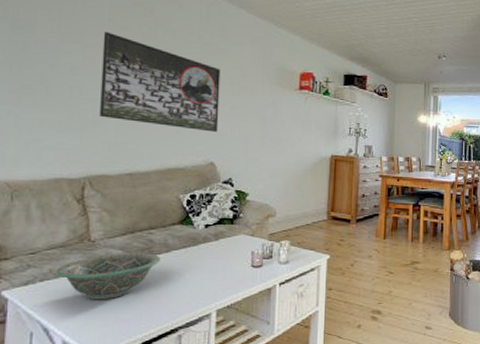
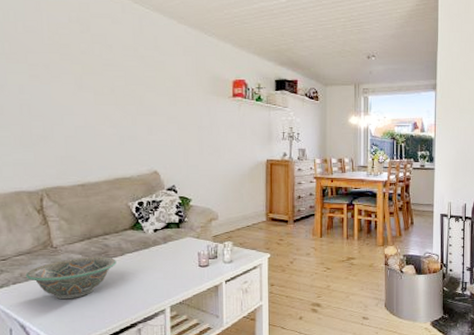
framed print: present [100,31,221,132] -> none [45,50,159,142]

